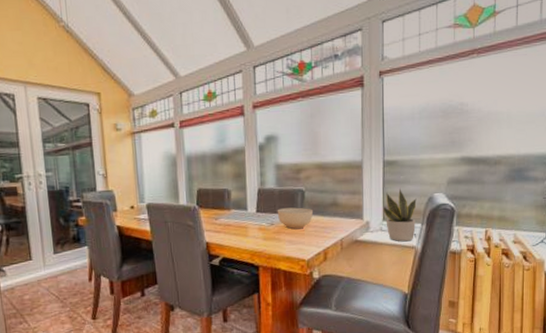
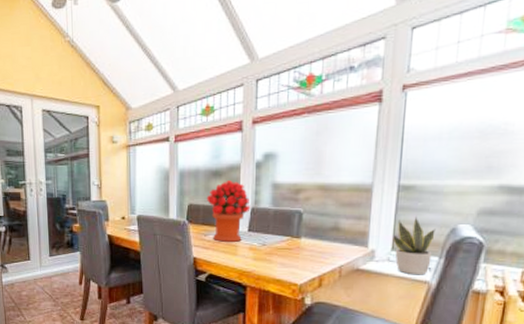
bouquet: none [215,164,257,225] -> present [207,180,251,242]
bowl: present [277,207,314,230] -> none [270,229,311,252]

